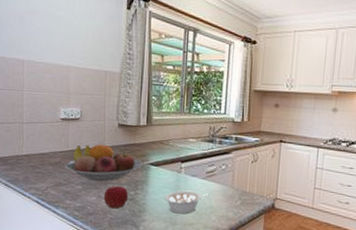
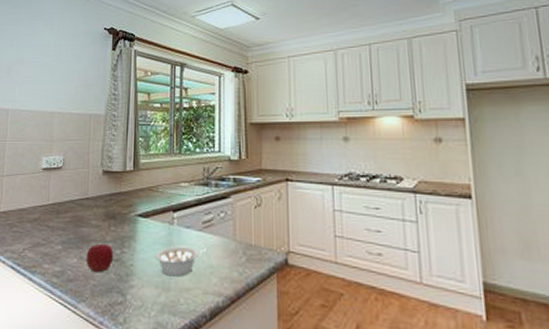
fruit bowl: present [65,144,142,182] -> none [44,194,129,239]

